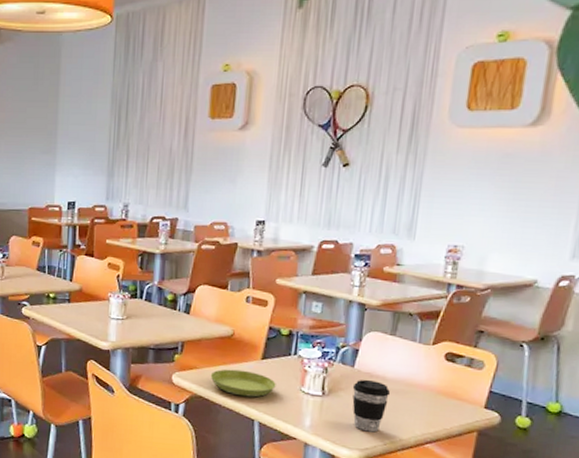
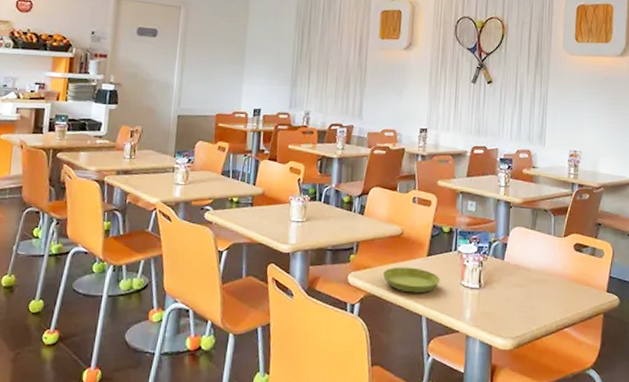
coffee cup: present [352,379,391,433] -> none [503,271,534,321]

